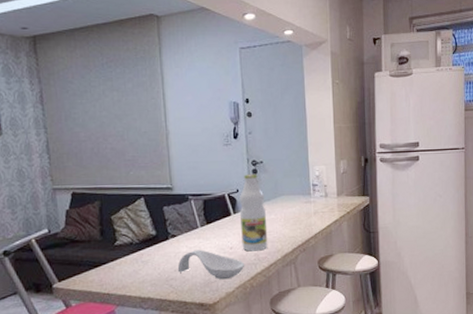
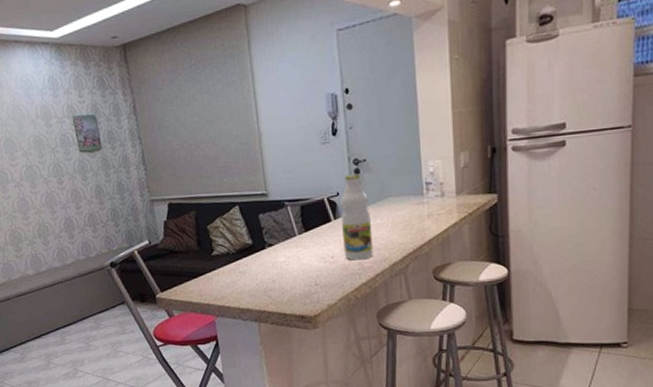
spoon rest: present [177,249,245,280] -> none [275,259,348,291]

